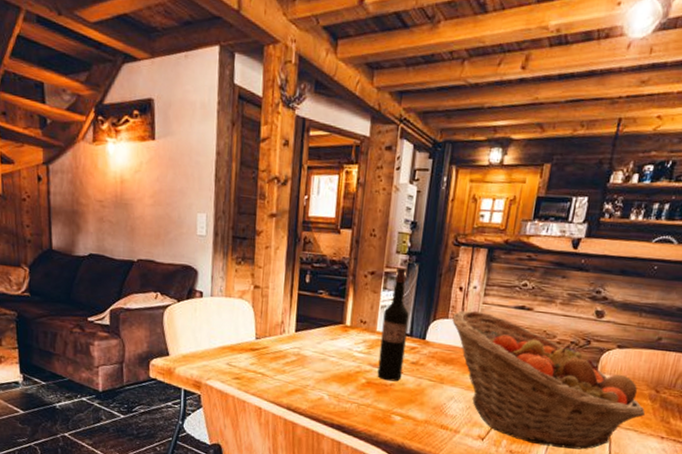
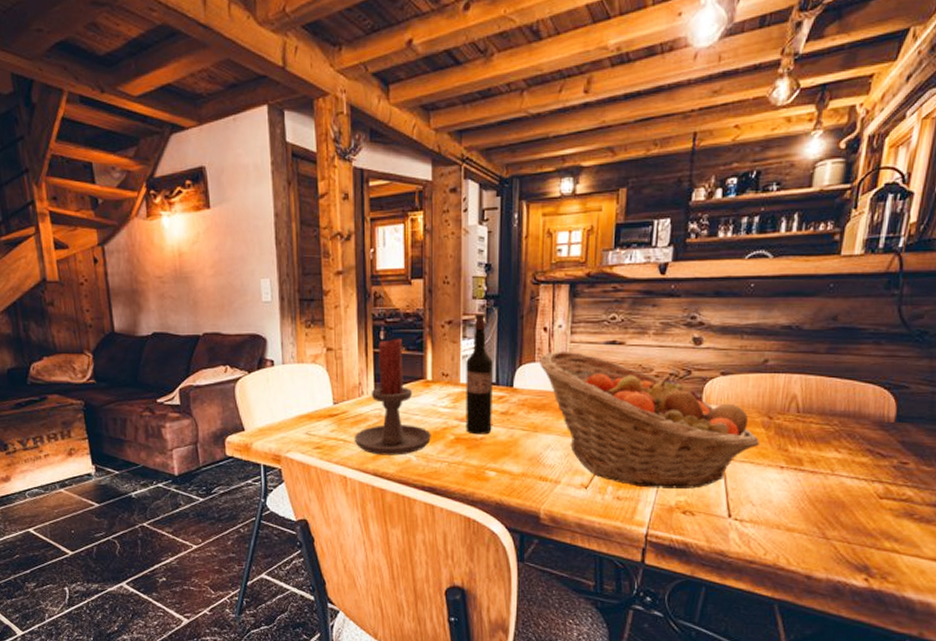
candle holder: none [271,282,345,393] -> present [354,338,431,456]

